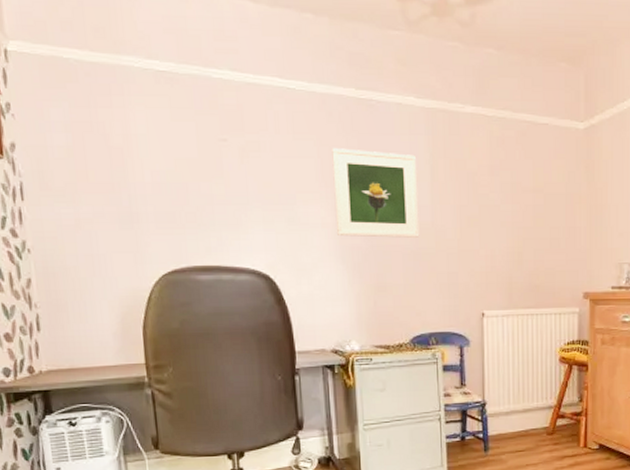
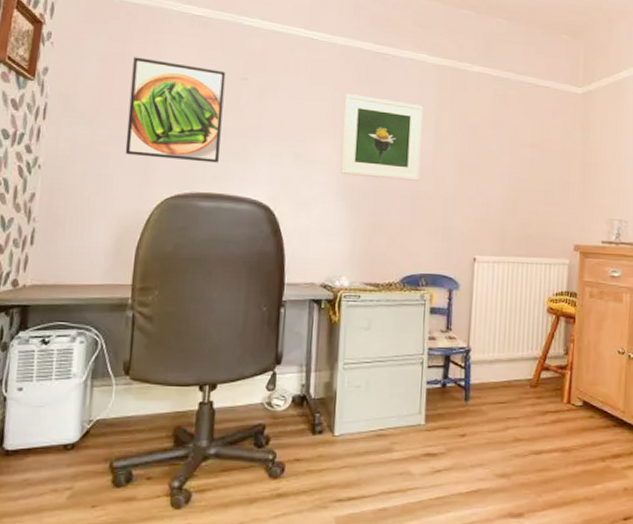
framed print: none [102,124,210,234] -> present [125,57,226,163]

